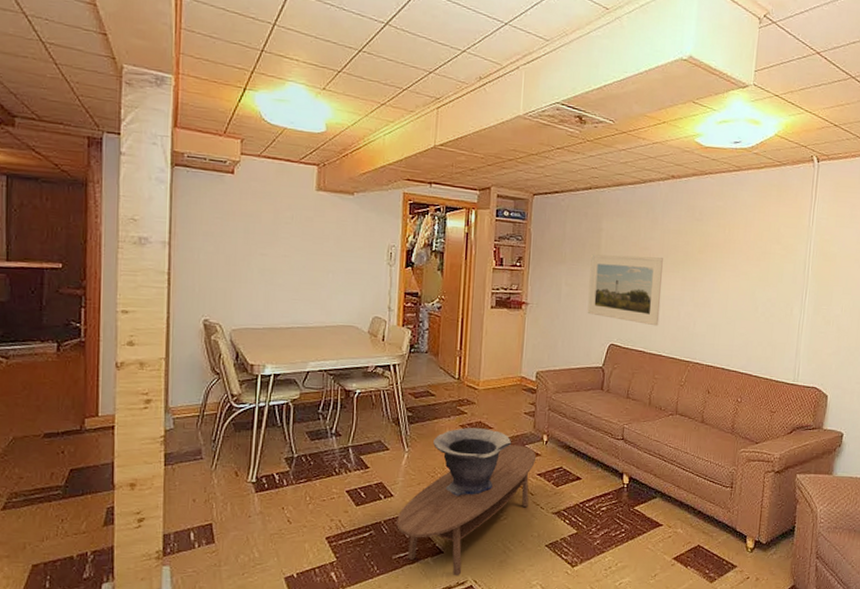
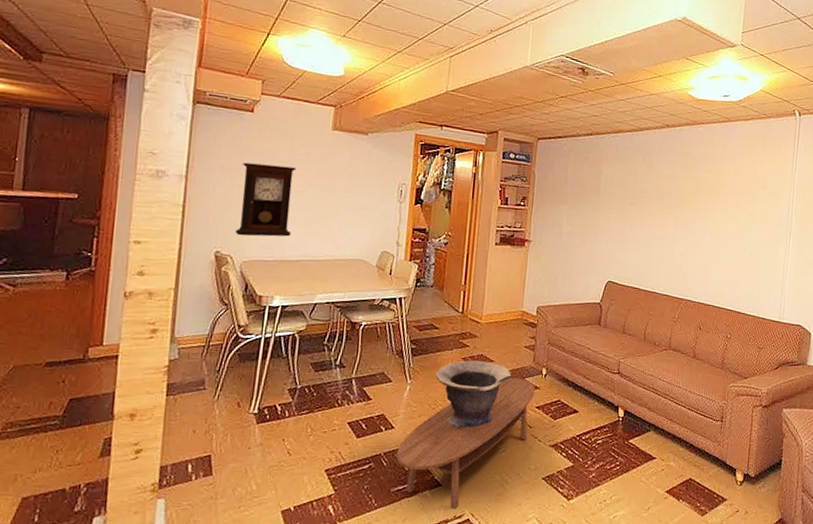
pendulum clock: none [223,227,281,304] -> present [236,162,297,237]
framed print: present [587,254,663,326] -> none [586,195,658,265]

